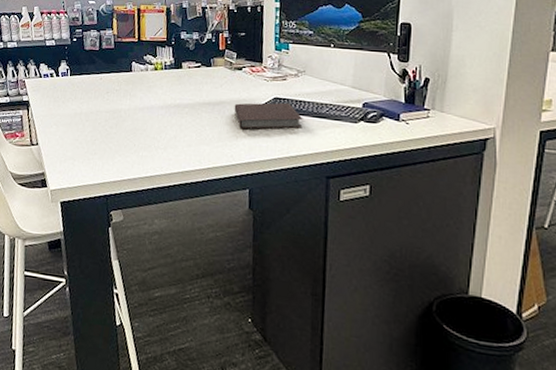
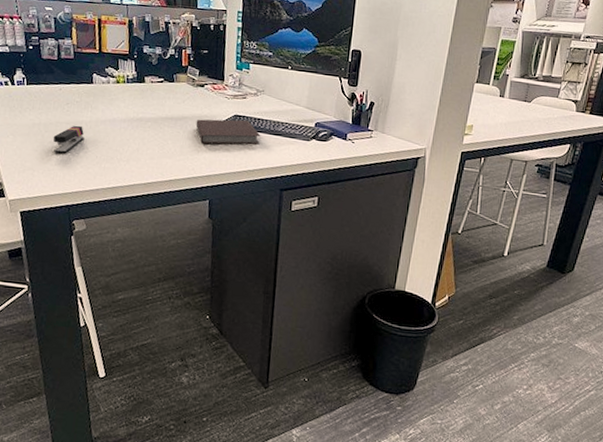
stapler: none [93,113,123,143] -> present [53,125,85,154]

